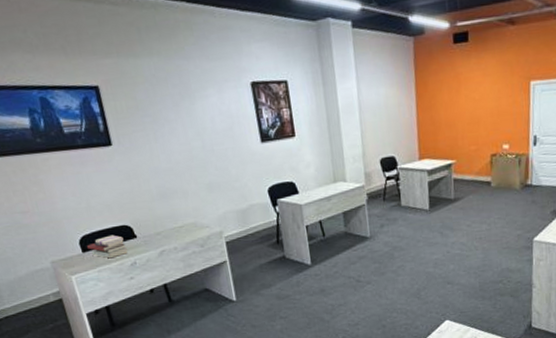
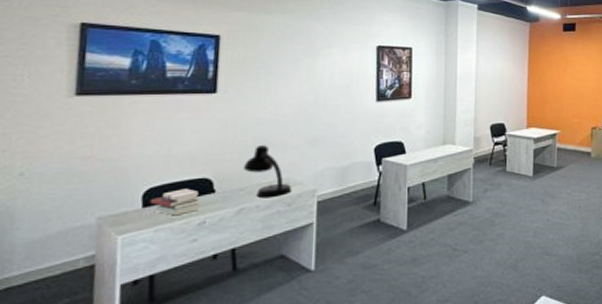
desk lamp: none [154,193,201,241] -> present [244,145,291,199]

